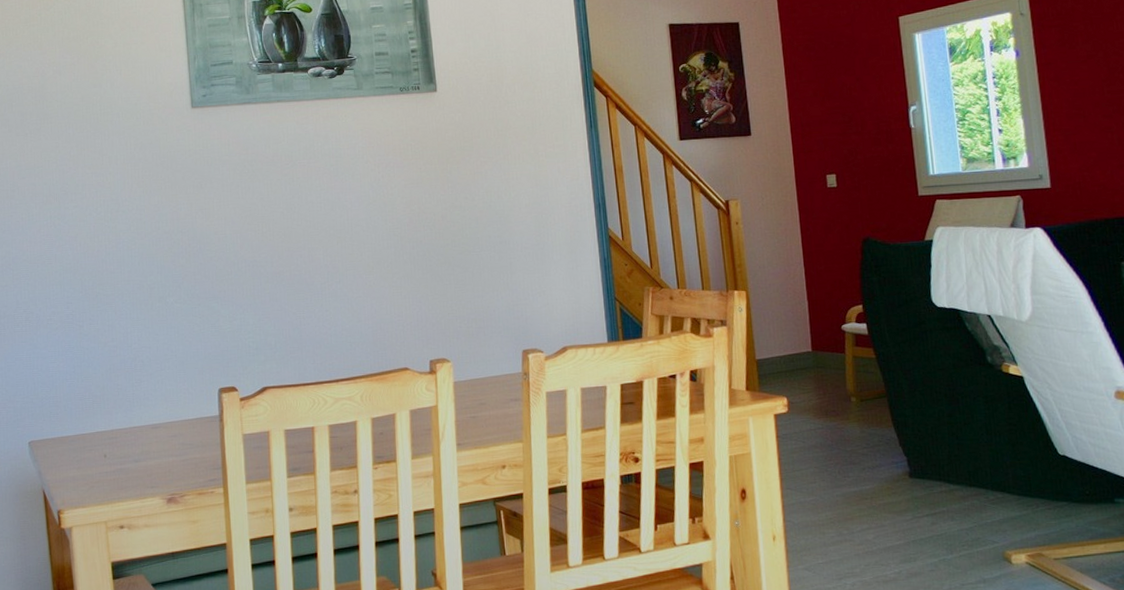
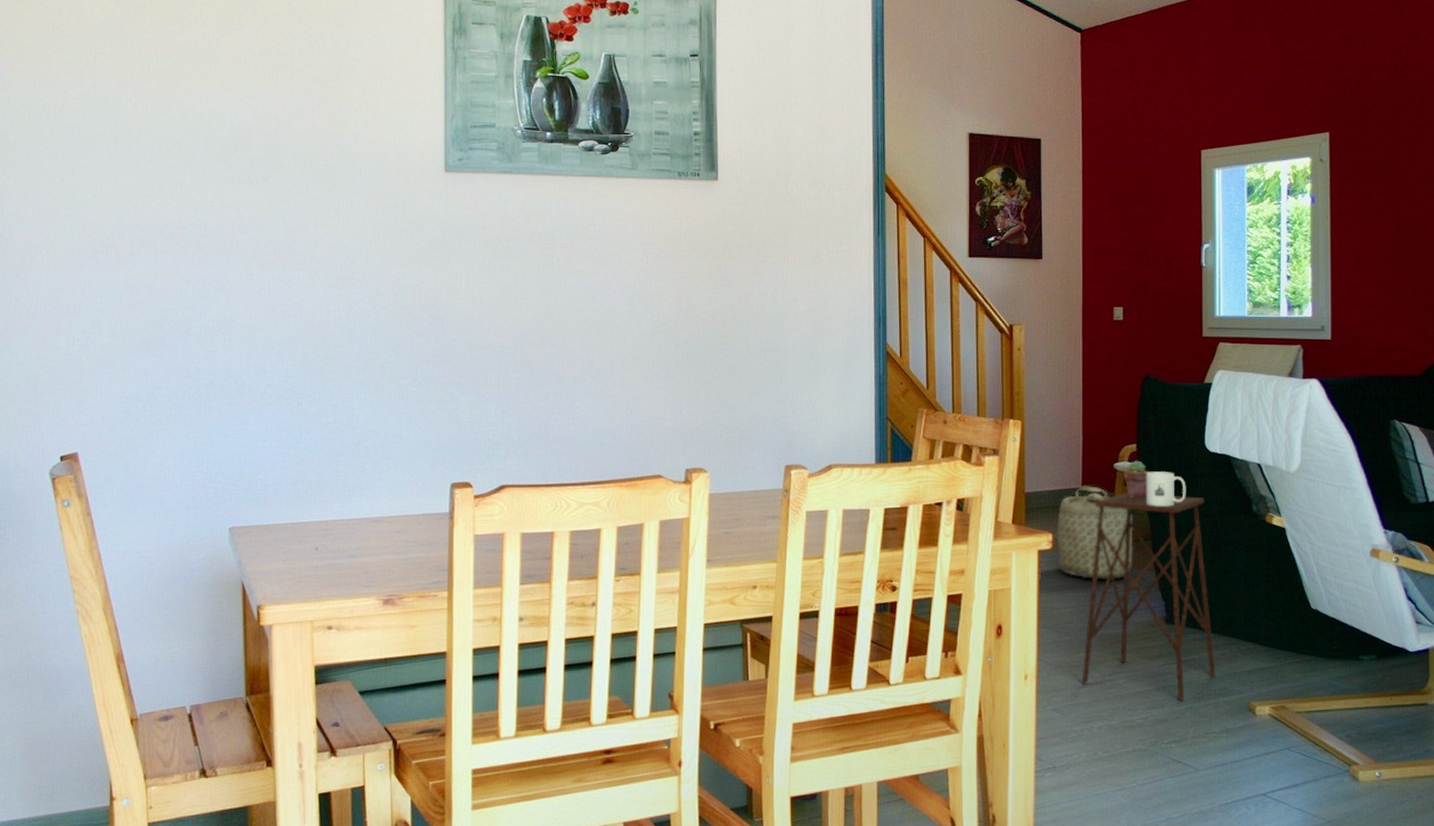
basket: none [790,349,870,439] -> present [1057,486,1133,579]
side table: none [826,352,967,553] -> present [1081,492,1216,700]
potted succulent: none [852,320,879,357] -> present [1123,460,1151,498]
mug: none [875,329,918,364] -> present [1146,471,1186,507]

